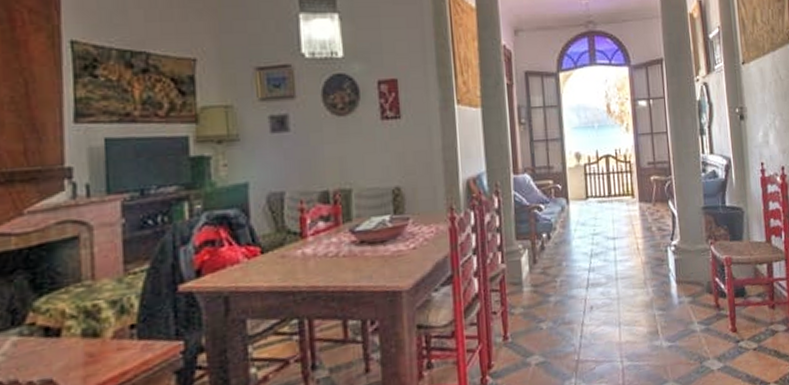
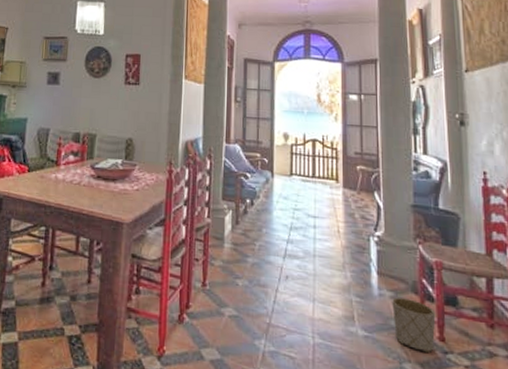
planter: none [690,299,728,347] -> present [392,297,436,354]

